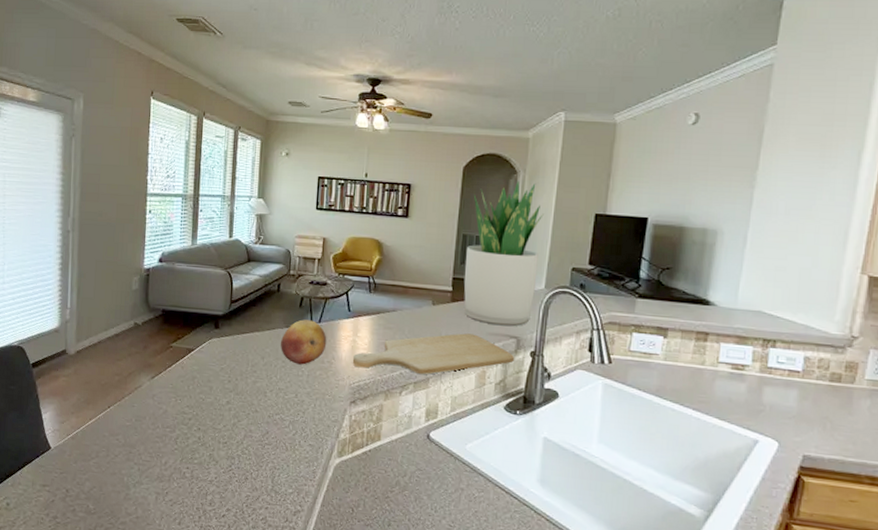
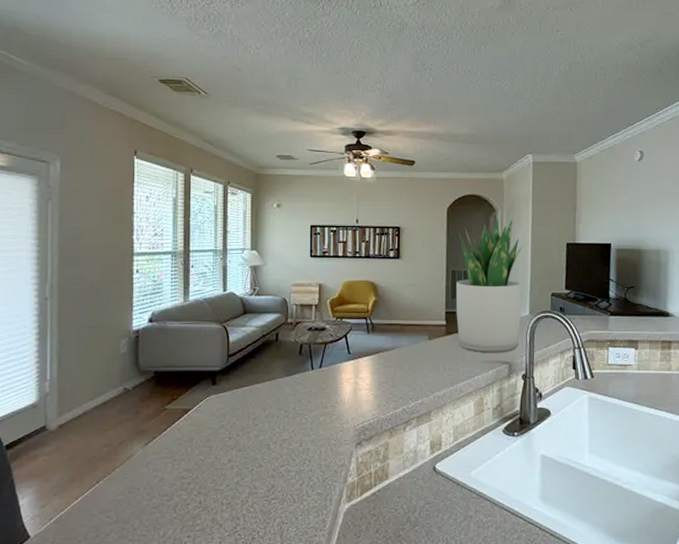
fruit: present [281,319,327,365] -> none [282,366,329,412]
chopping board: present [352,333,515,375] -> none [355,364,509,409]

